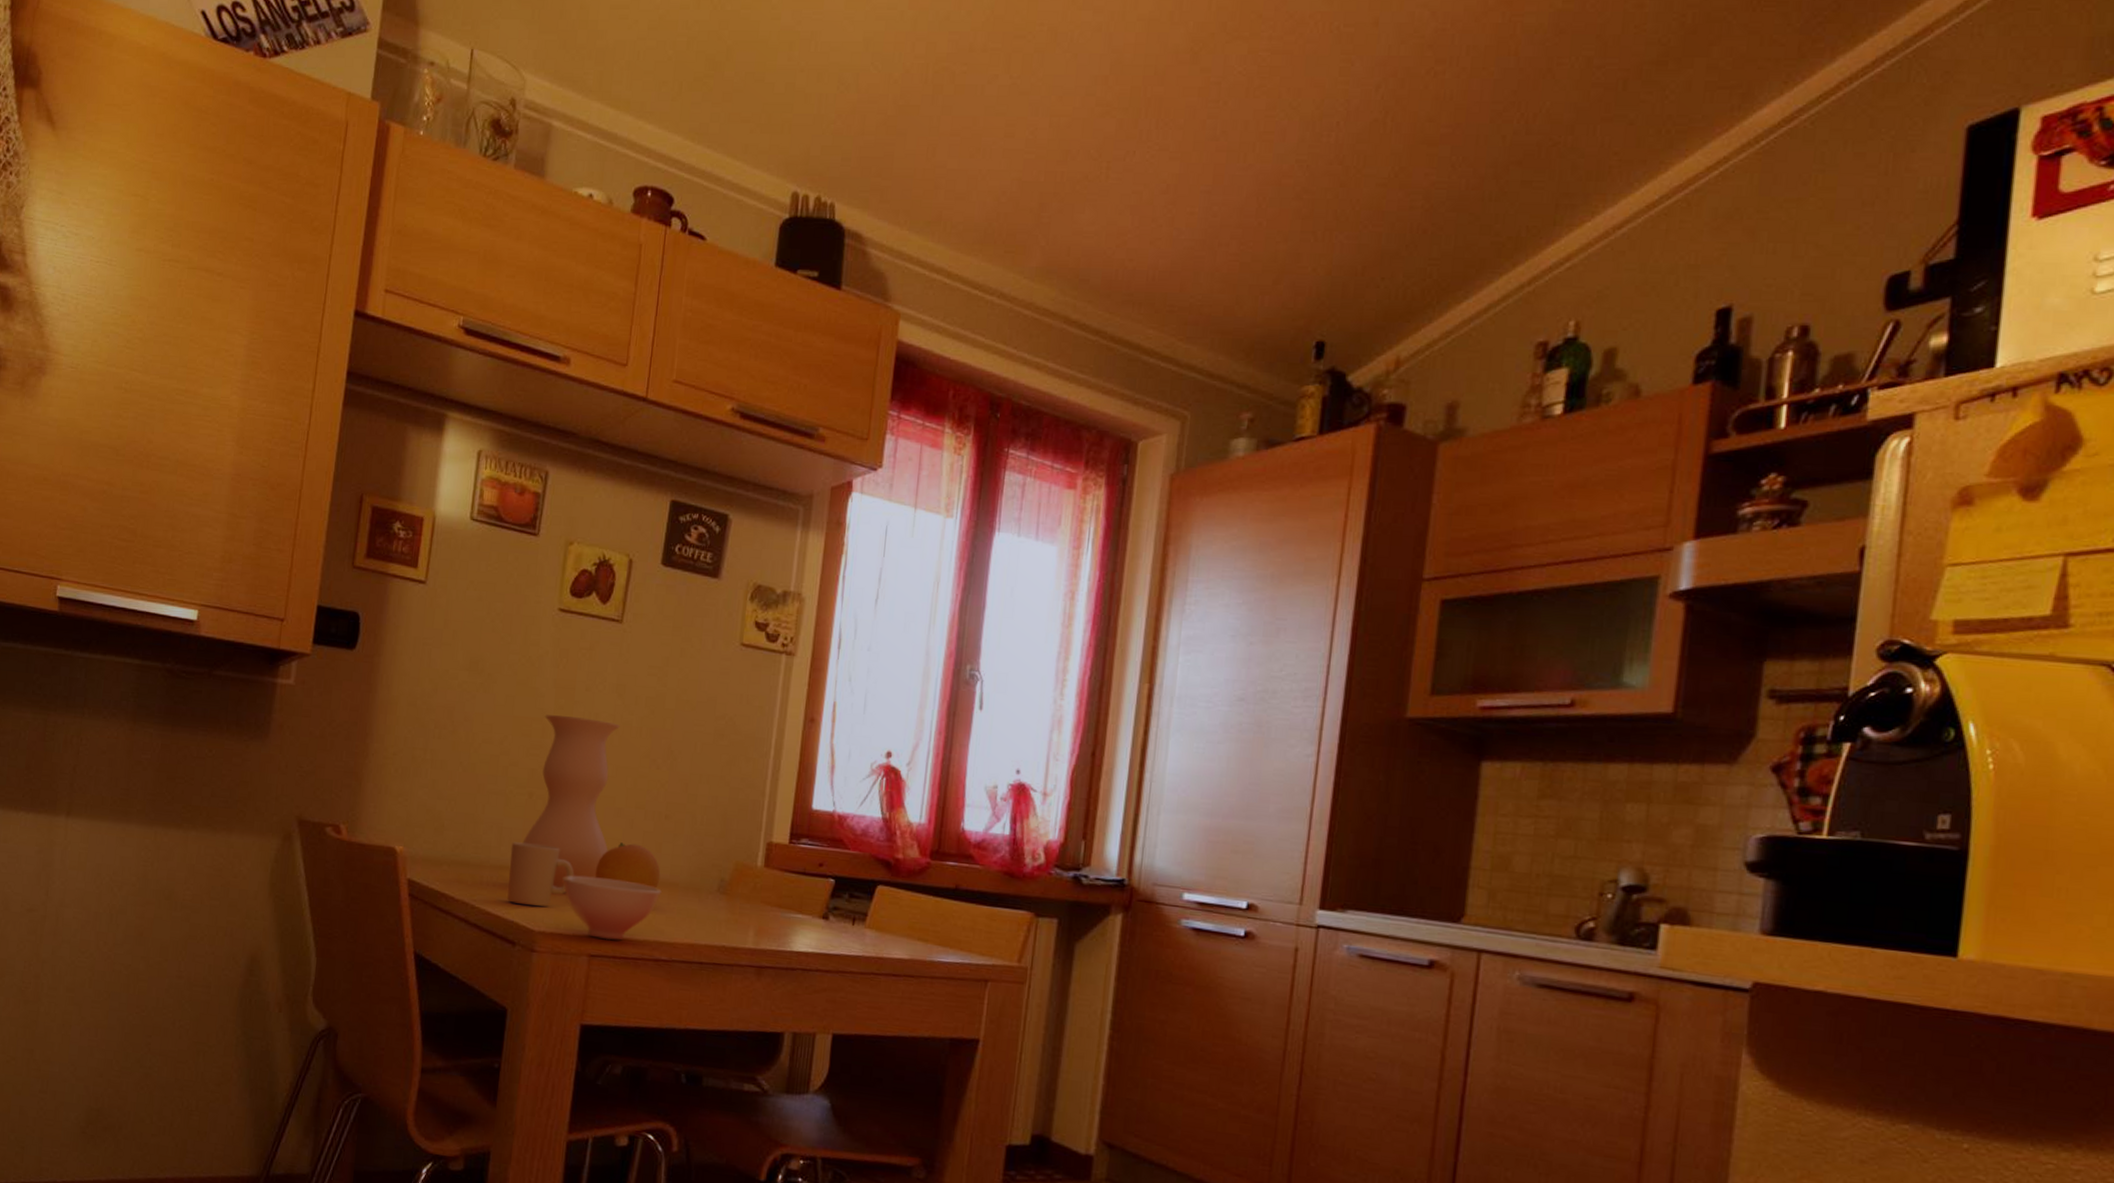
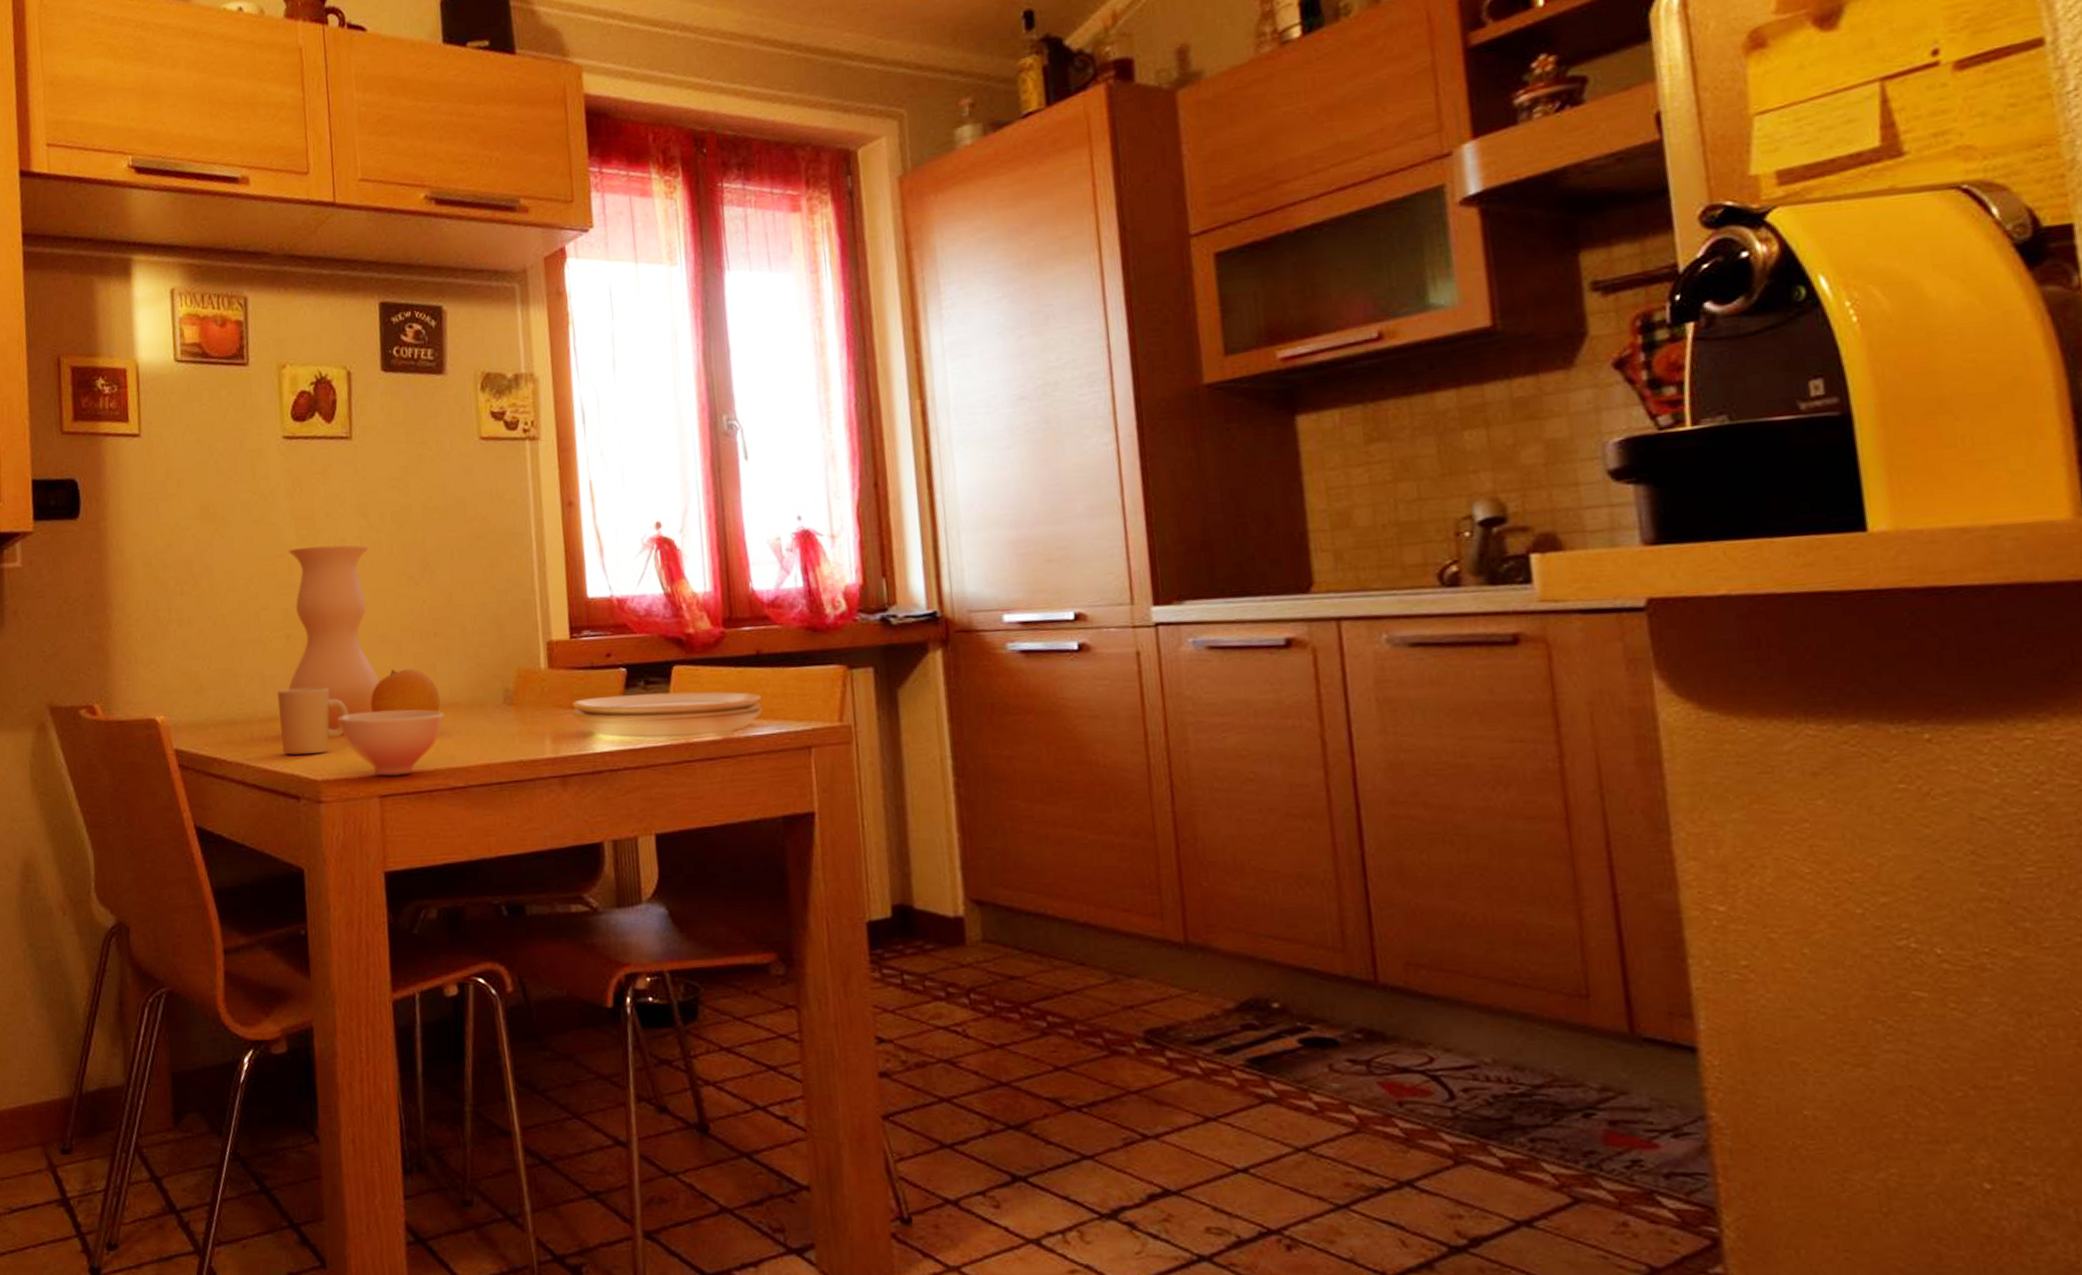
plate: none [777,900,953,955] -> present [571,691,764,739]

